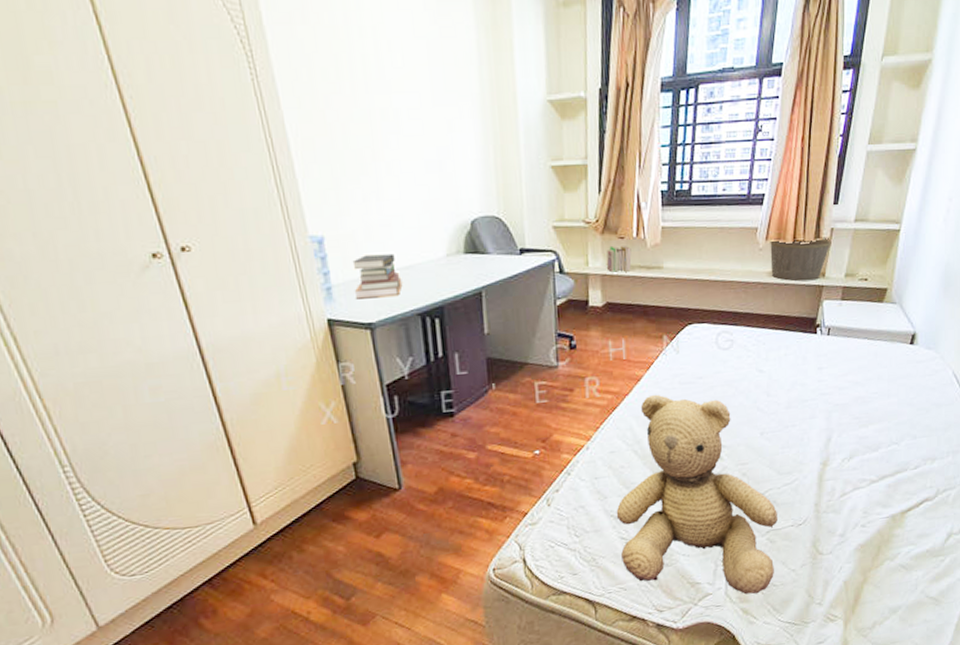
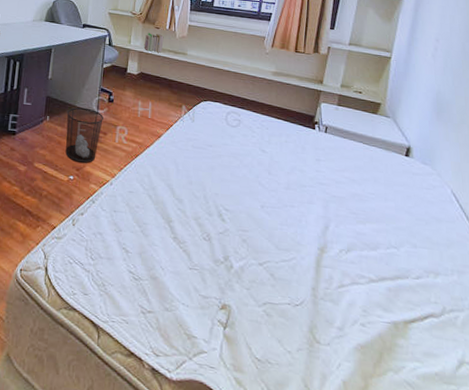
waste bin: none [517,362,567,433] -> present [65,107,104,164]
teddy bear: present [616,394,777,595] -> none [127,151,274,367]
basket: present [770,237,832,282] -> none [275,47,329,85]

